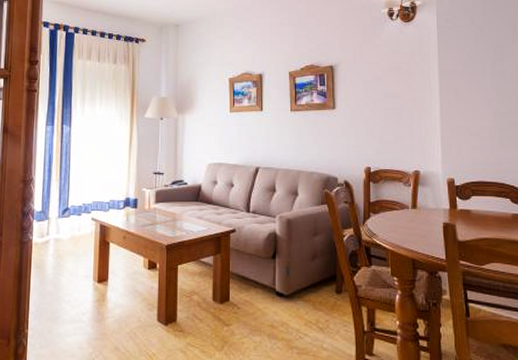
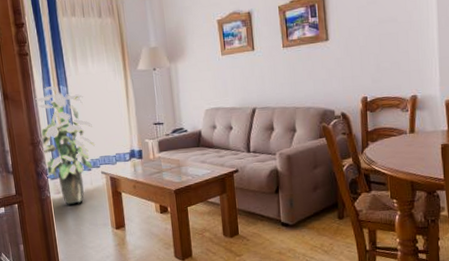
indoor plant: none [33,125,91,250] -> present [35,86,96,205]

